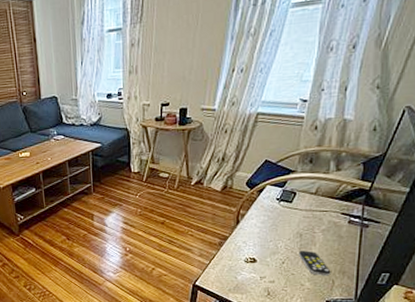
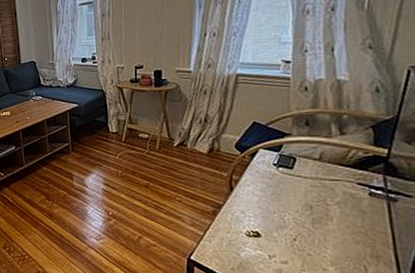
remote control: present [298,251,331,276] -> none [311,226,360,260]

